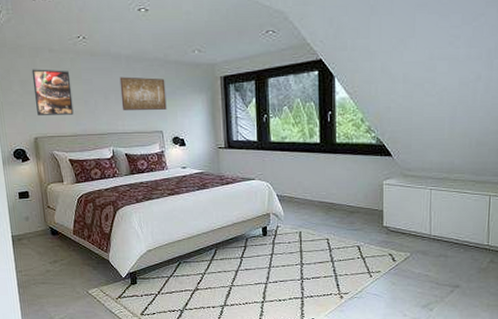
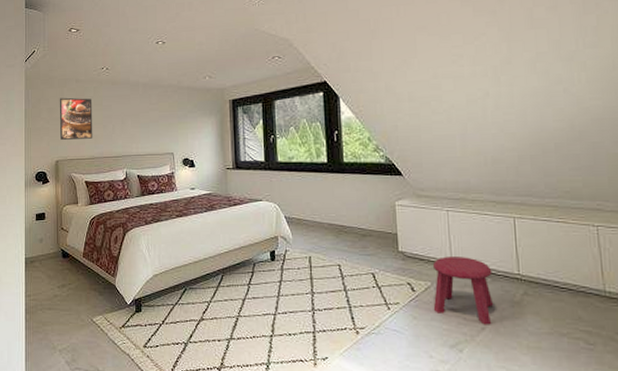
wall art: present [119,76,167,111] -> none [136,102,178,135]
stool: none [410,230,465,288] -> present [432,256,494,325]

